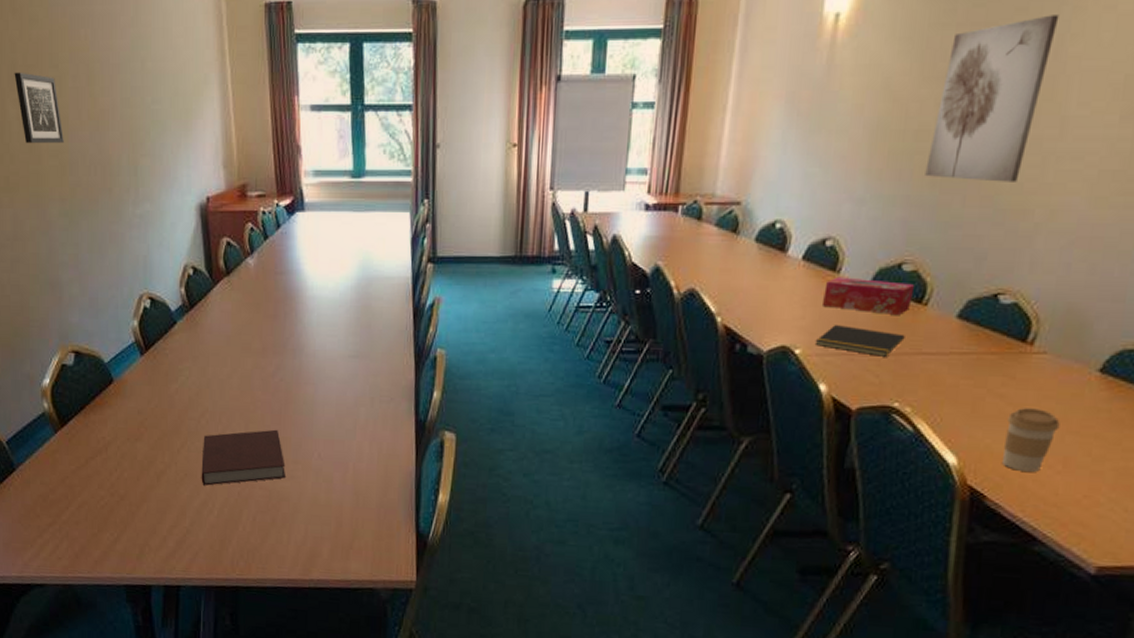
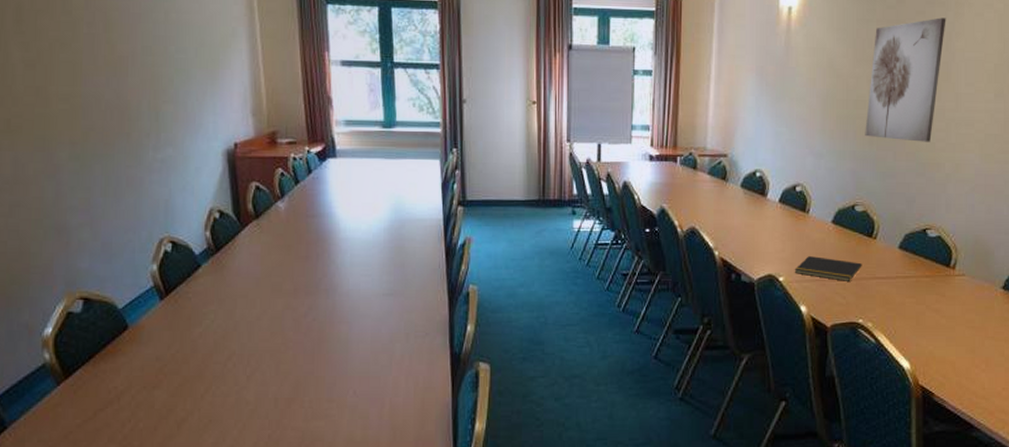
wall art: present [14,72,64,143] -> none [20,15,76,87]
notebook: present [201,429,286,486] -> none [227,369,319,431]
tissue box: present [821,277,915,316] -> none [797,216,866,248]
coffee cup: present [1001,408,1060,472] -> none [942,320,980,371]

